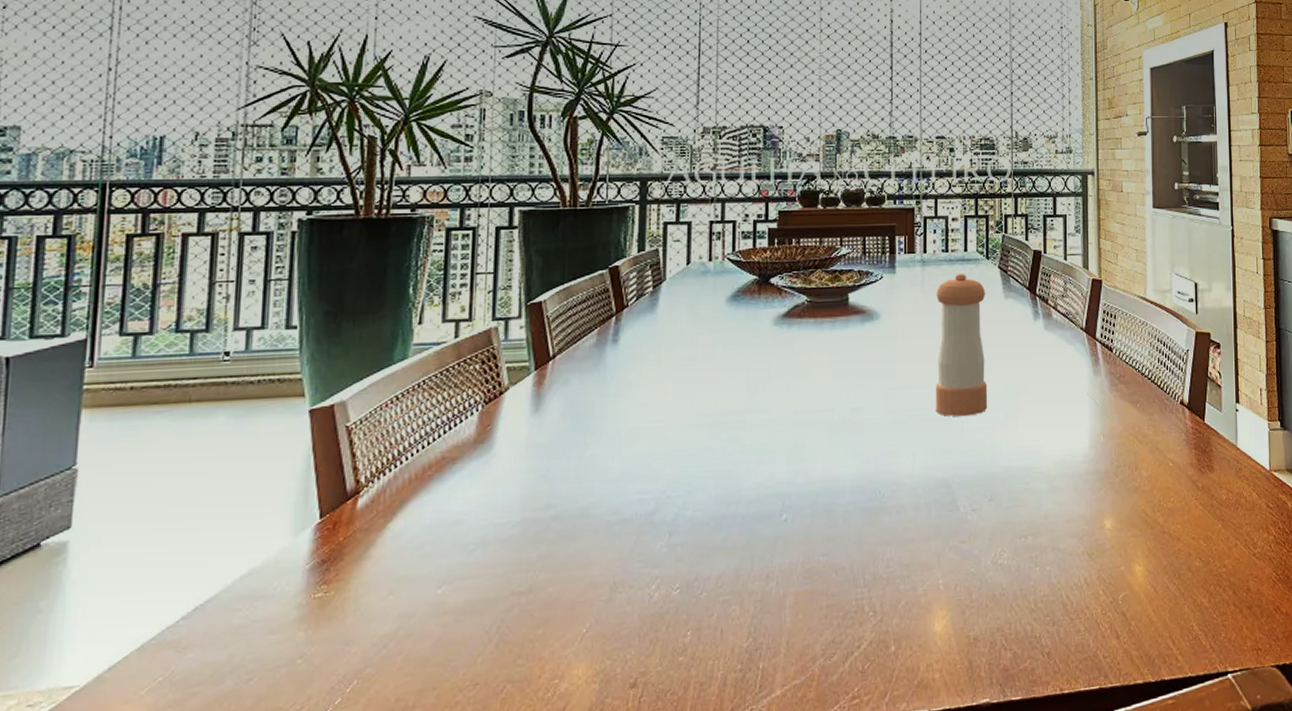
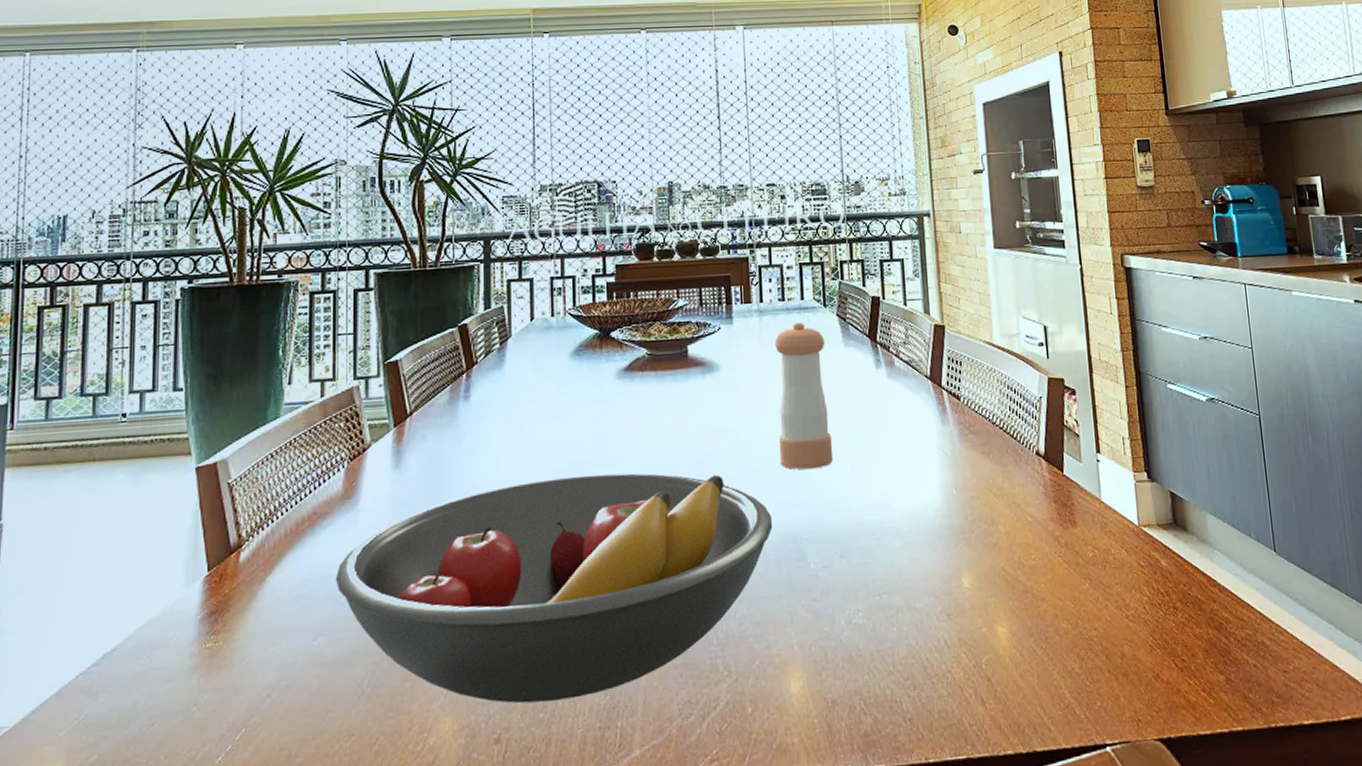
fruit bowl: none [463,419,925,648] -> present [335,473,773,704]

